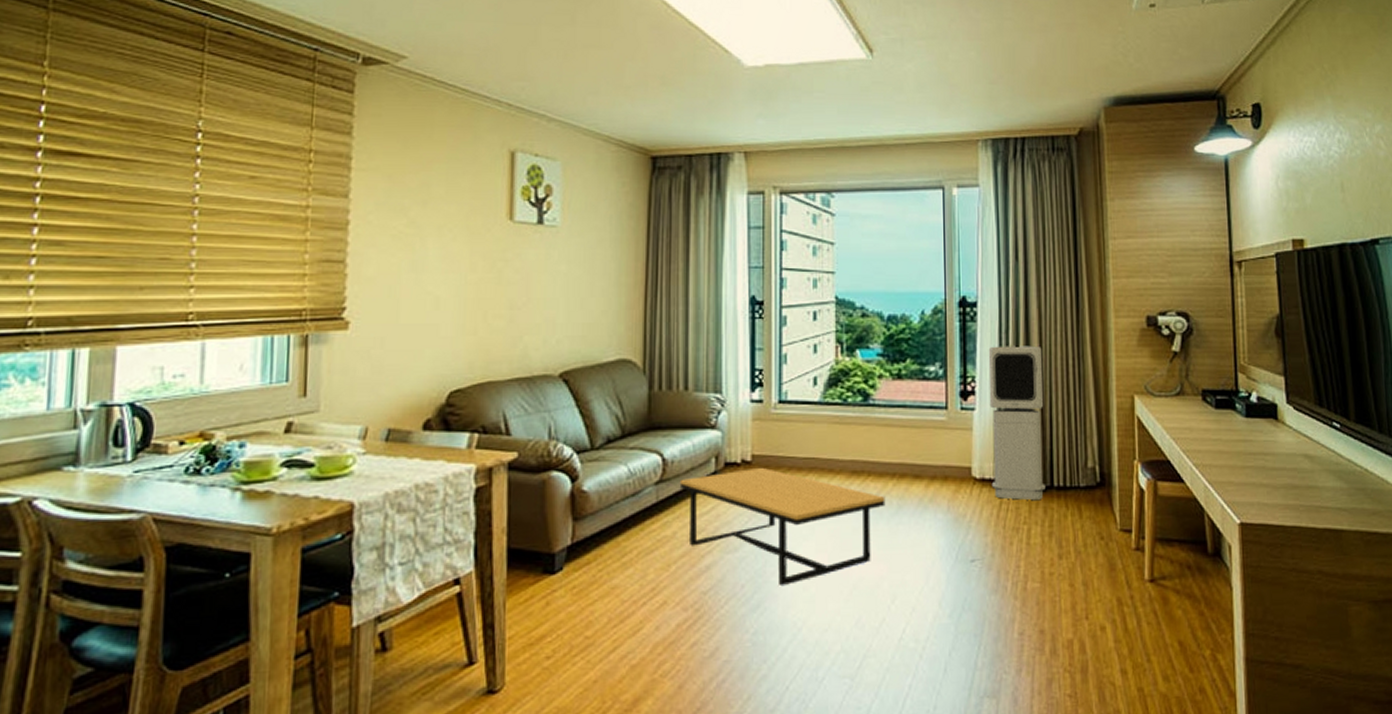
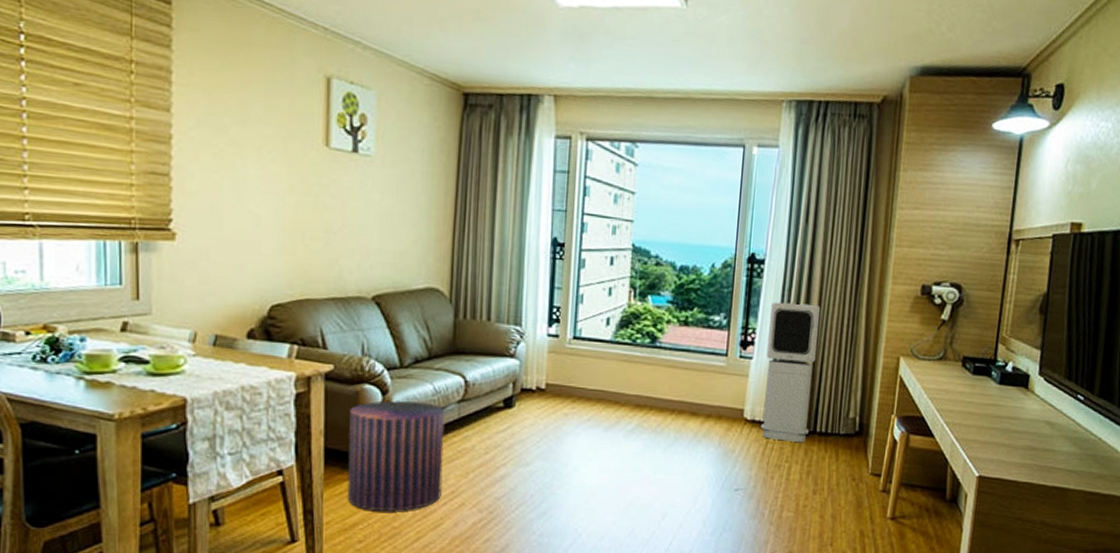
pouf: none [533,485,642,619] -> present [347,400,445,511]
coffee table: present [679,467,886,587] -> none [479,394,664,499]

